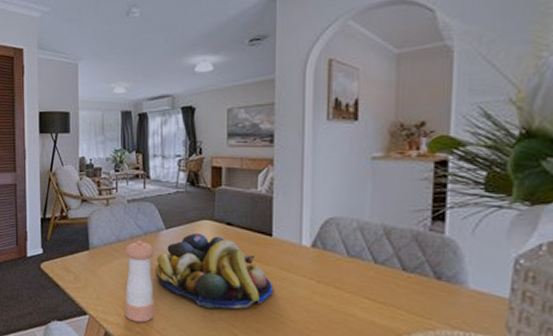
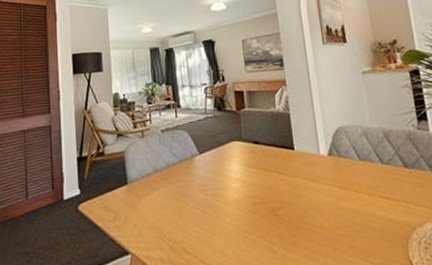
pepper shaker: present [124,239,155,322] -> none [163,167,197,254]
fruit bowl: present [155,233,273,309] -> none [193,154,303,228]

